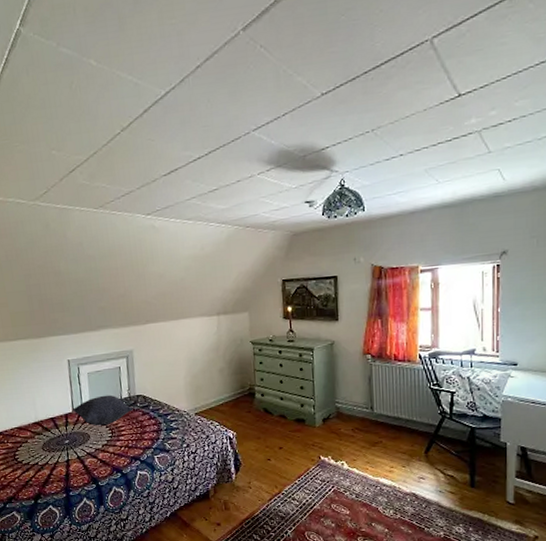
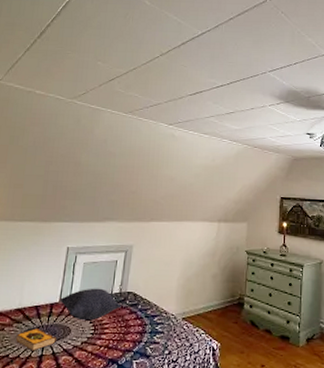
hardback book: none [40,437,78,458] -> present [16,328,56,351]

